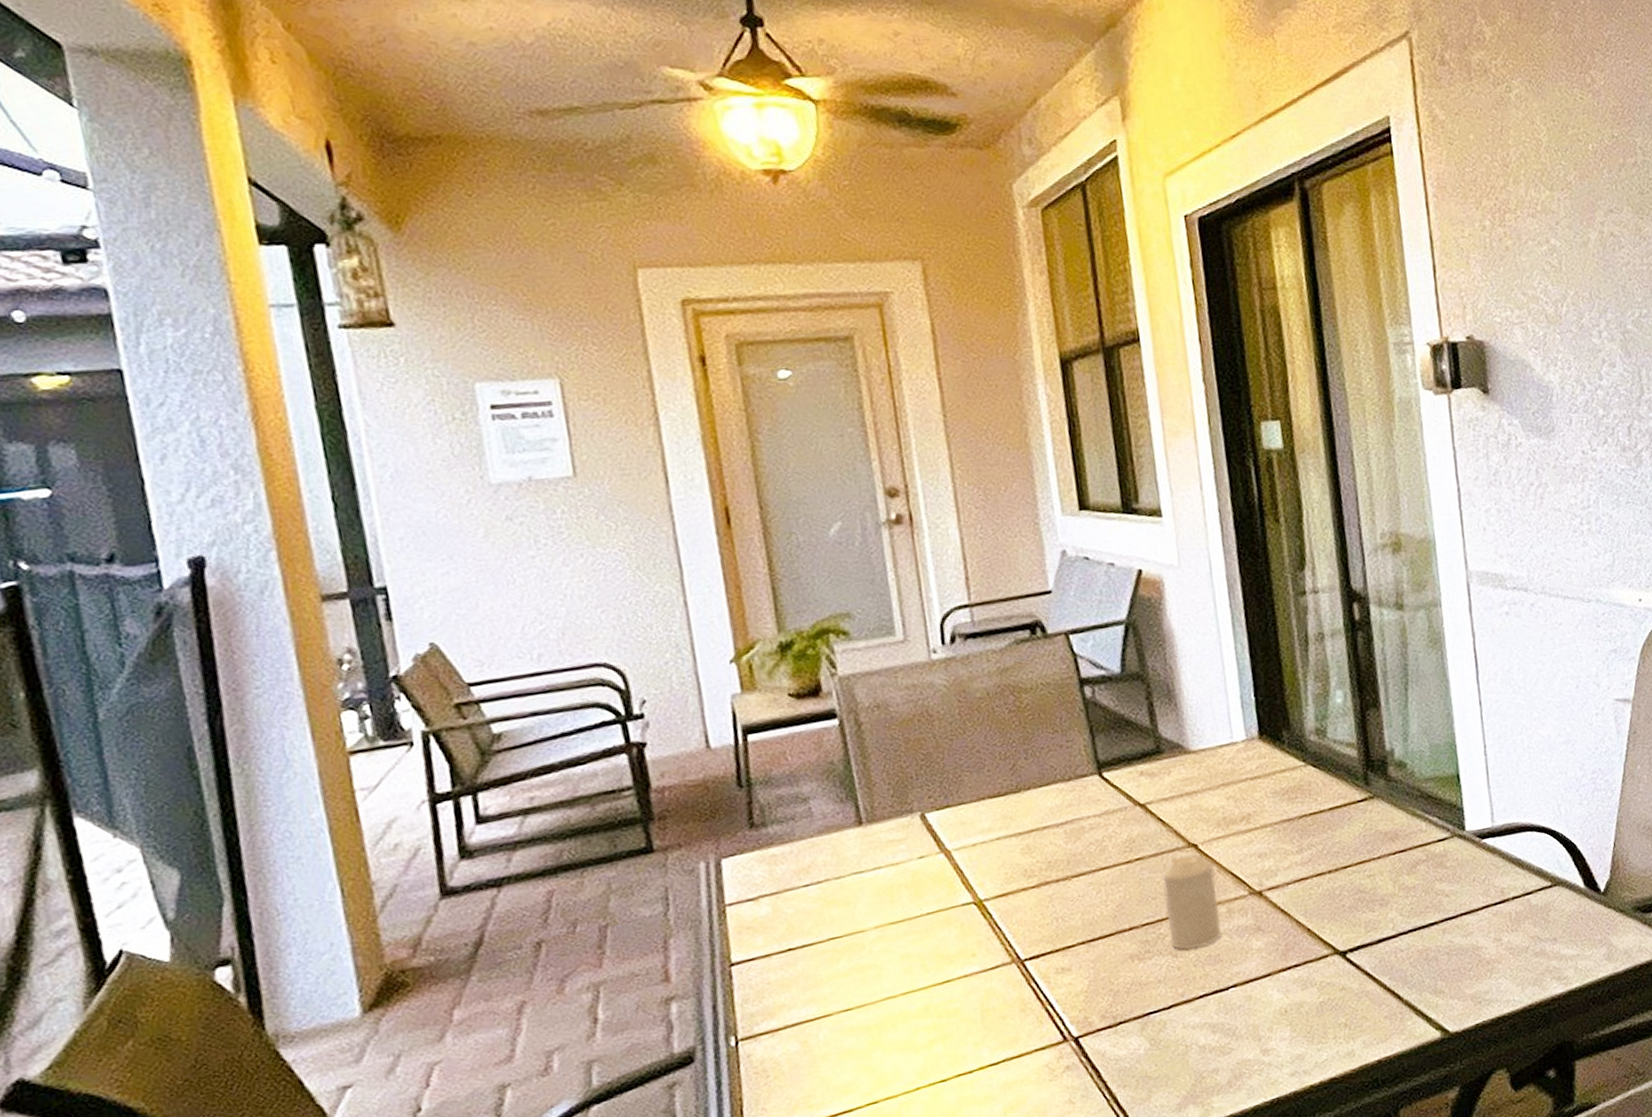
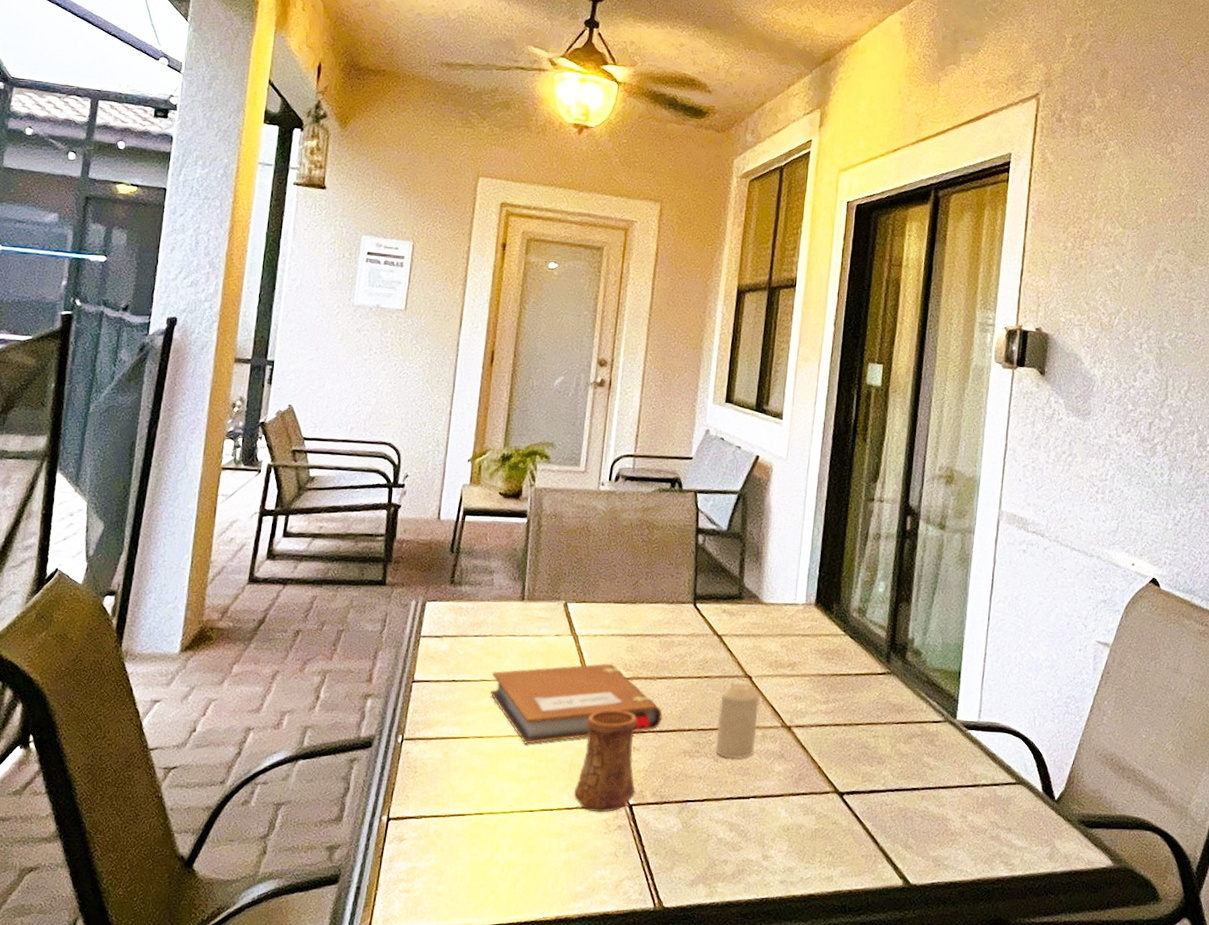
notebook: none [842,874,1092,1002] -> present [490,663,663,744]
cup: none [990,927,1078,1061] -> present [573,710,637,813]

